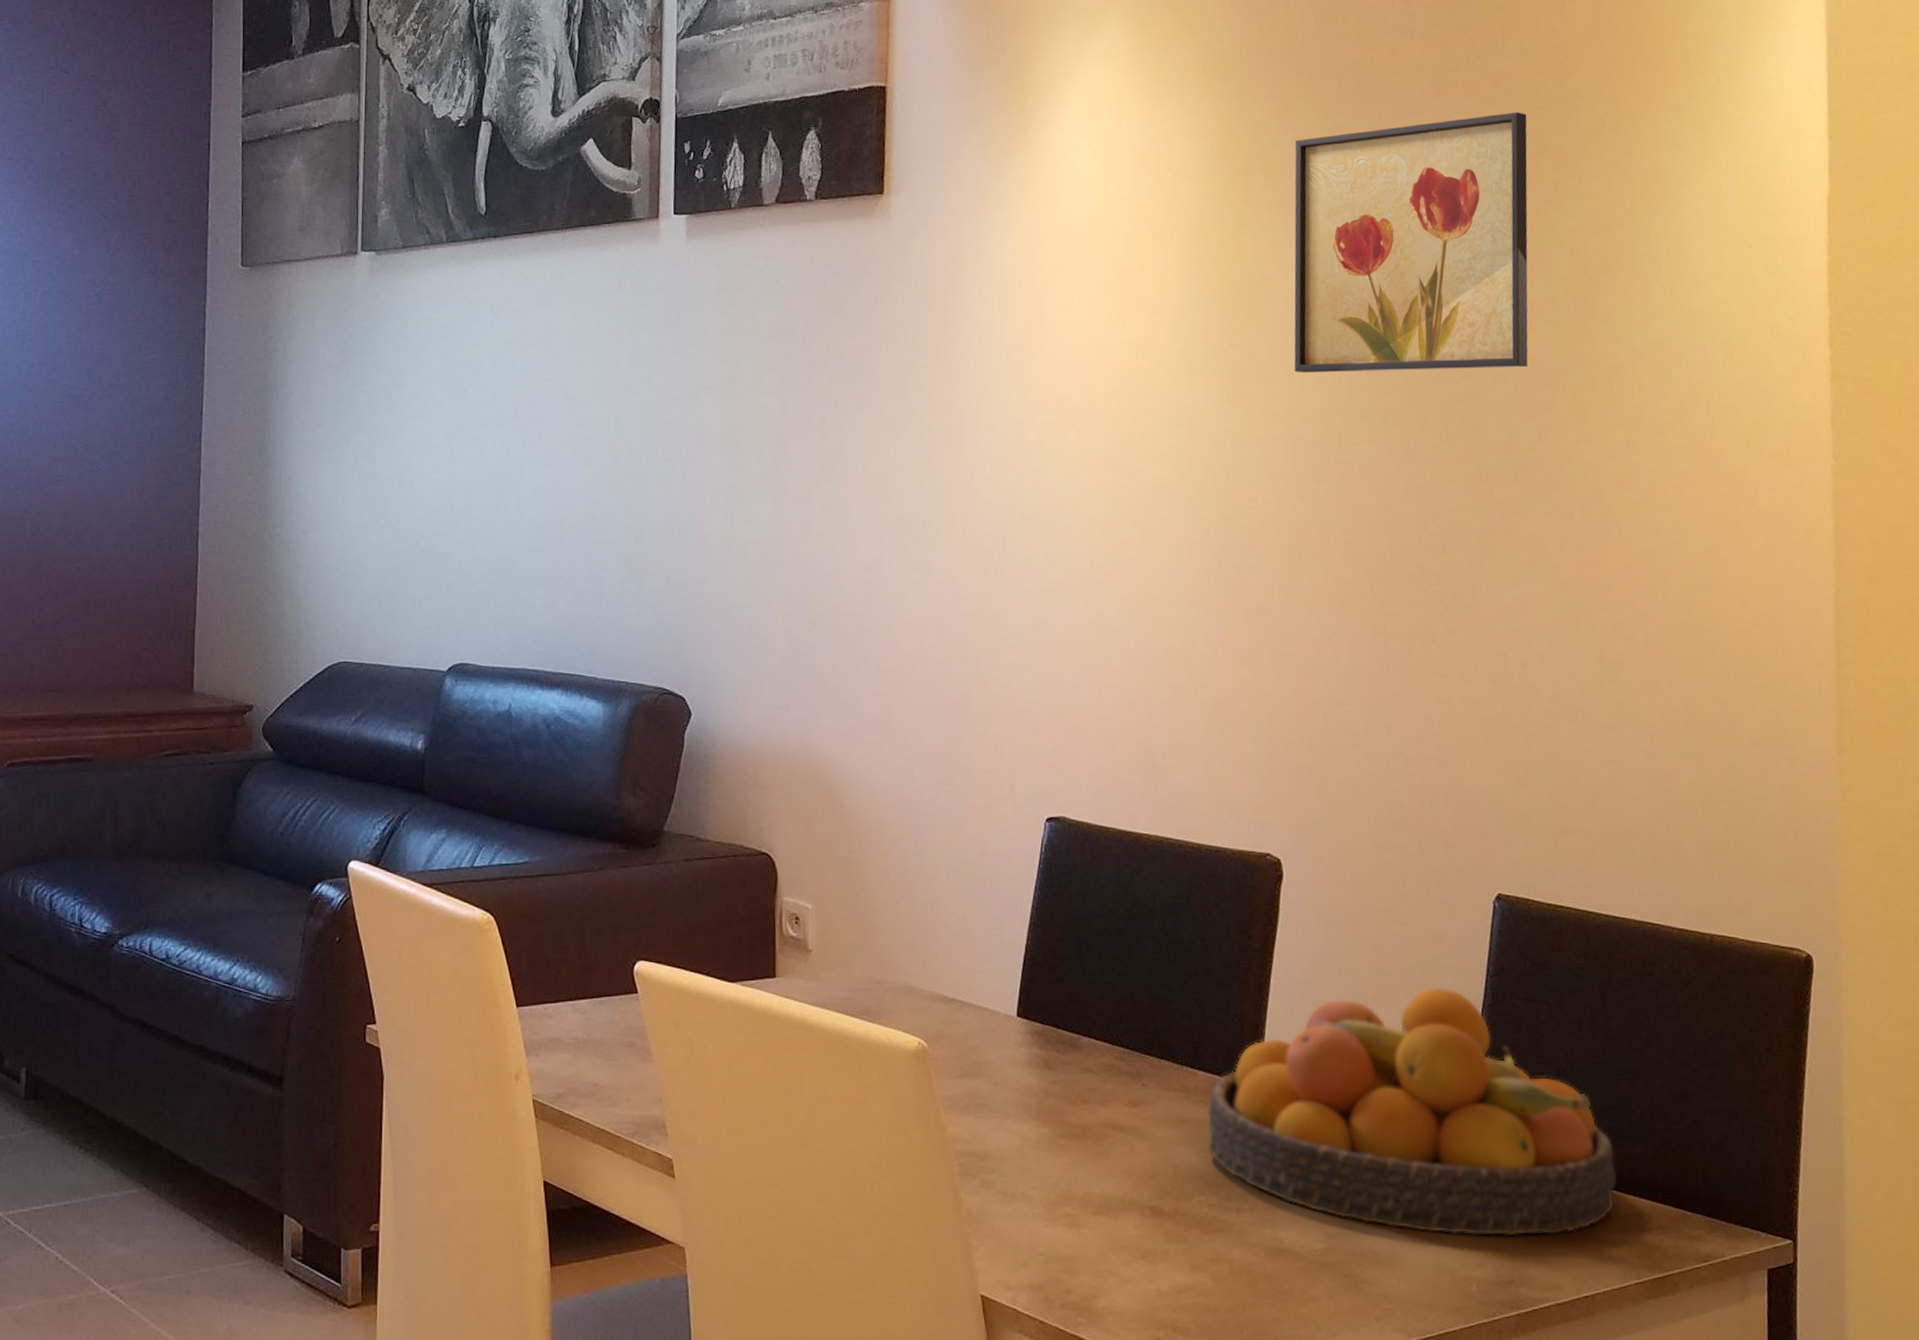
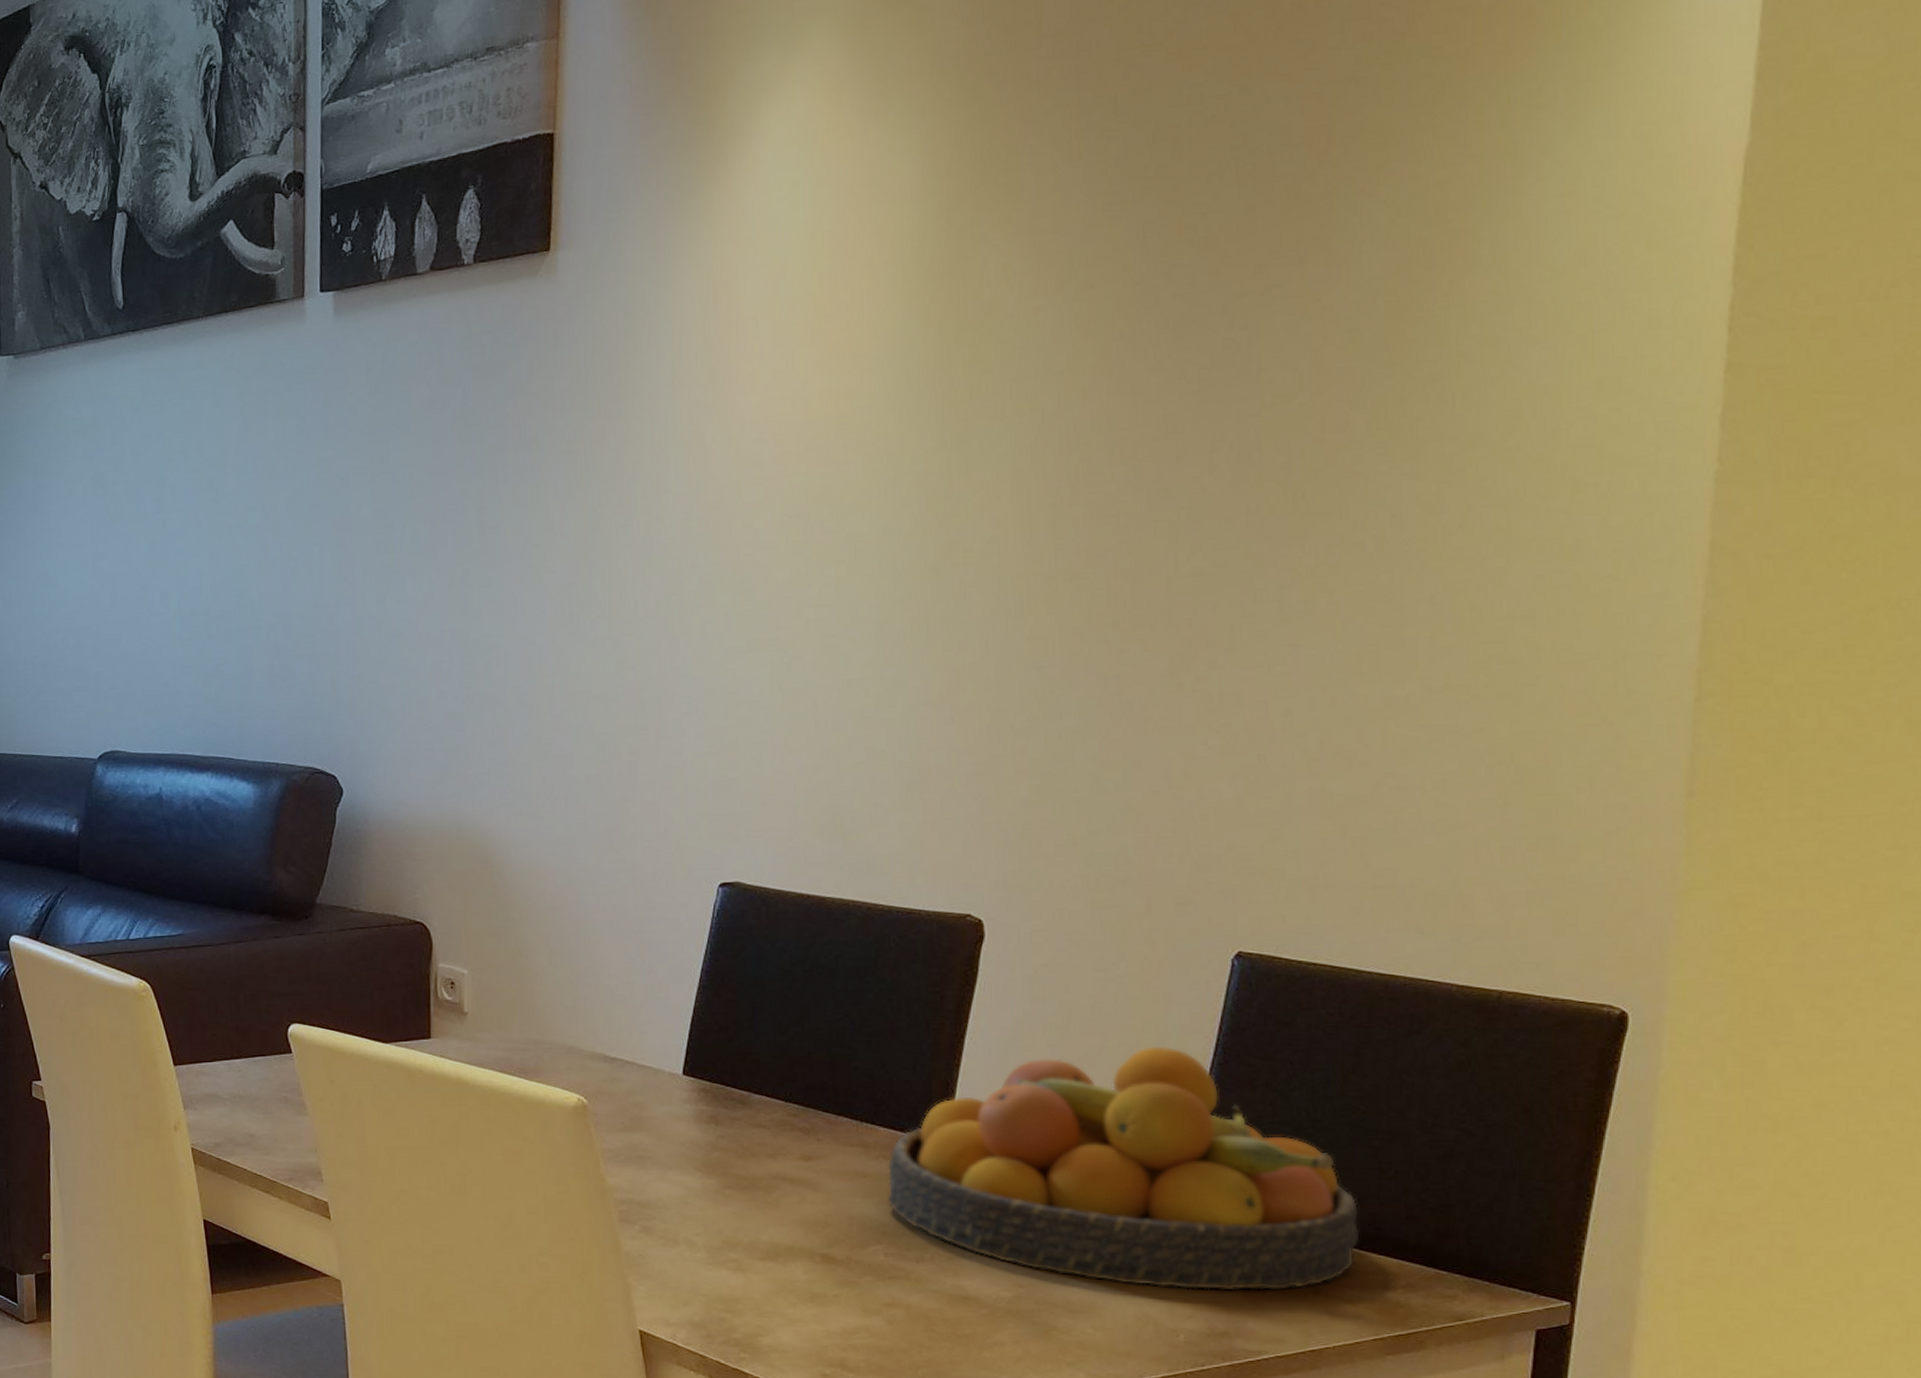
wall art: present [1294,112,1528,373] -> none [1025,86,1341,409]

